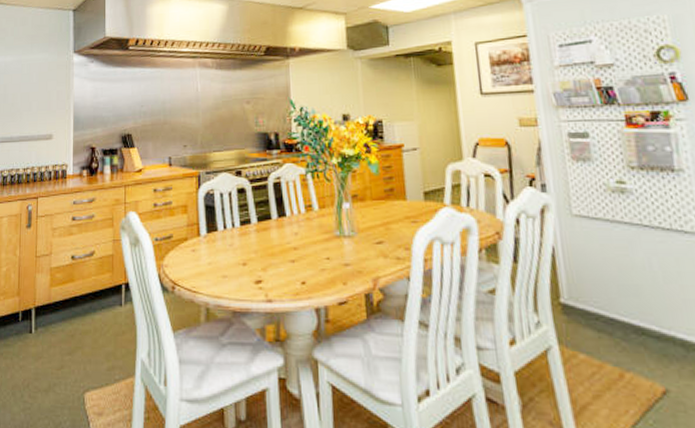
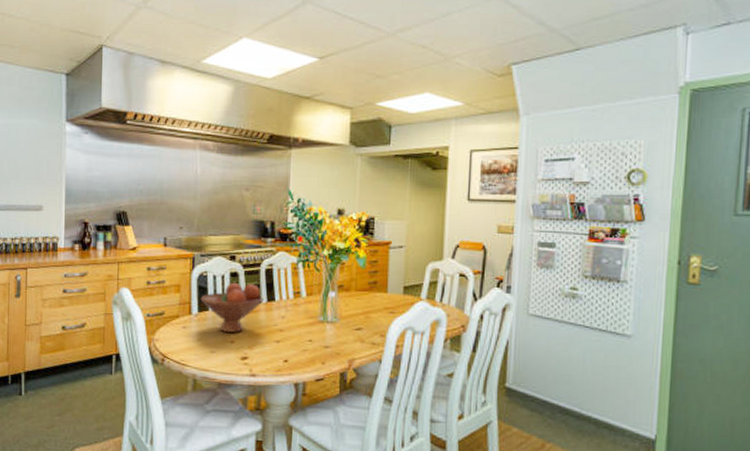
fruit bowl: none [208,199,274,253] -> present [200,282,264,333]

